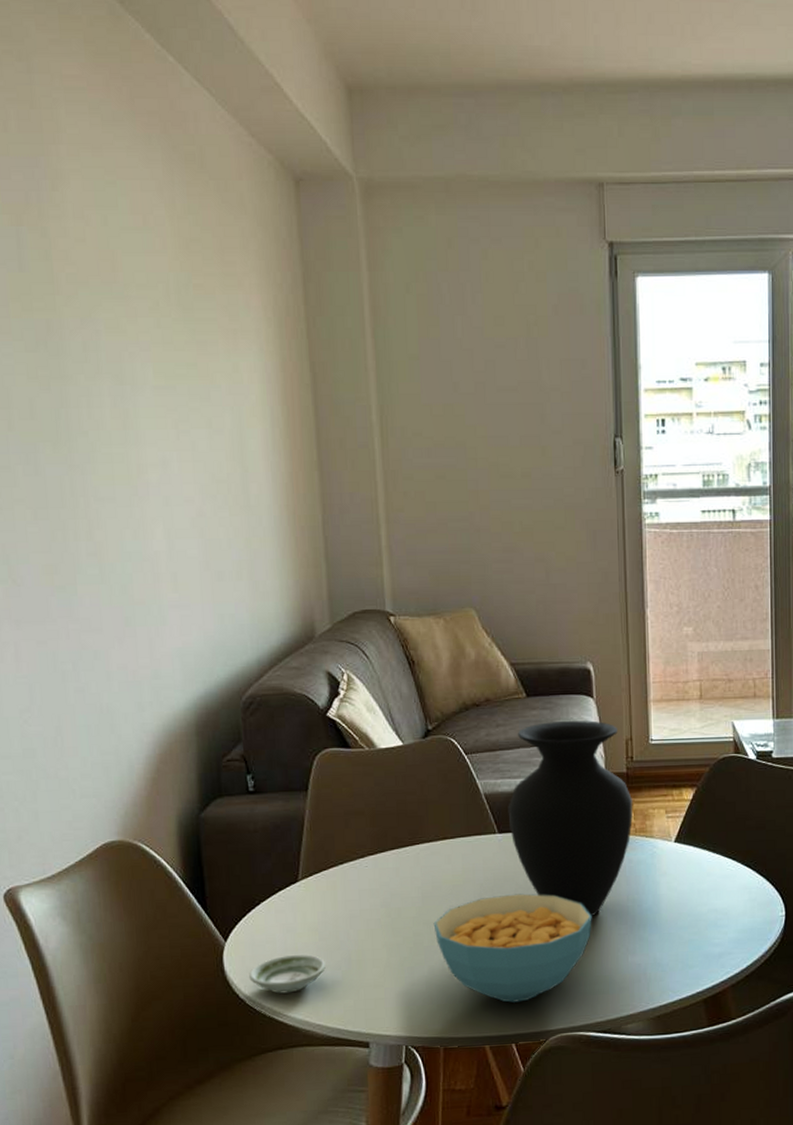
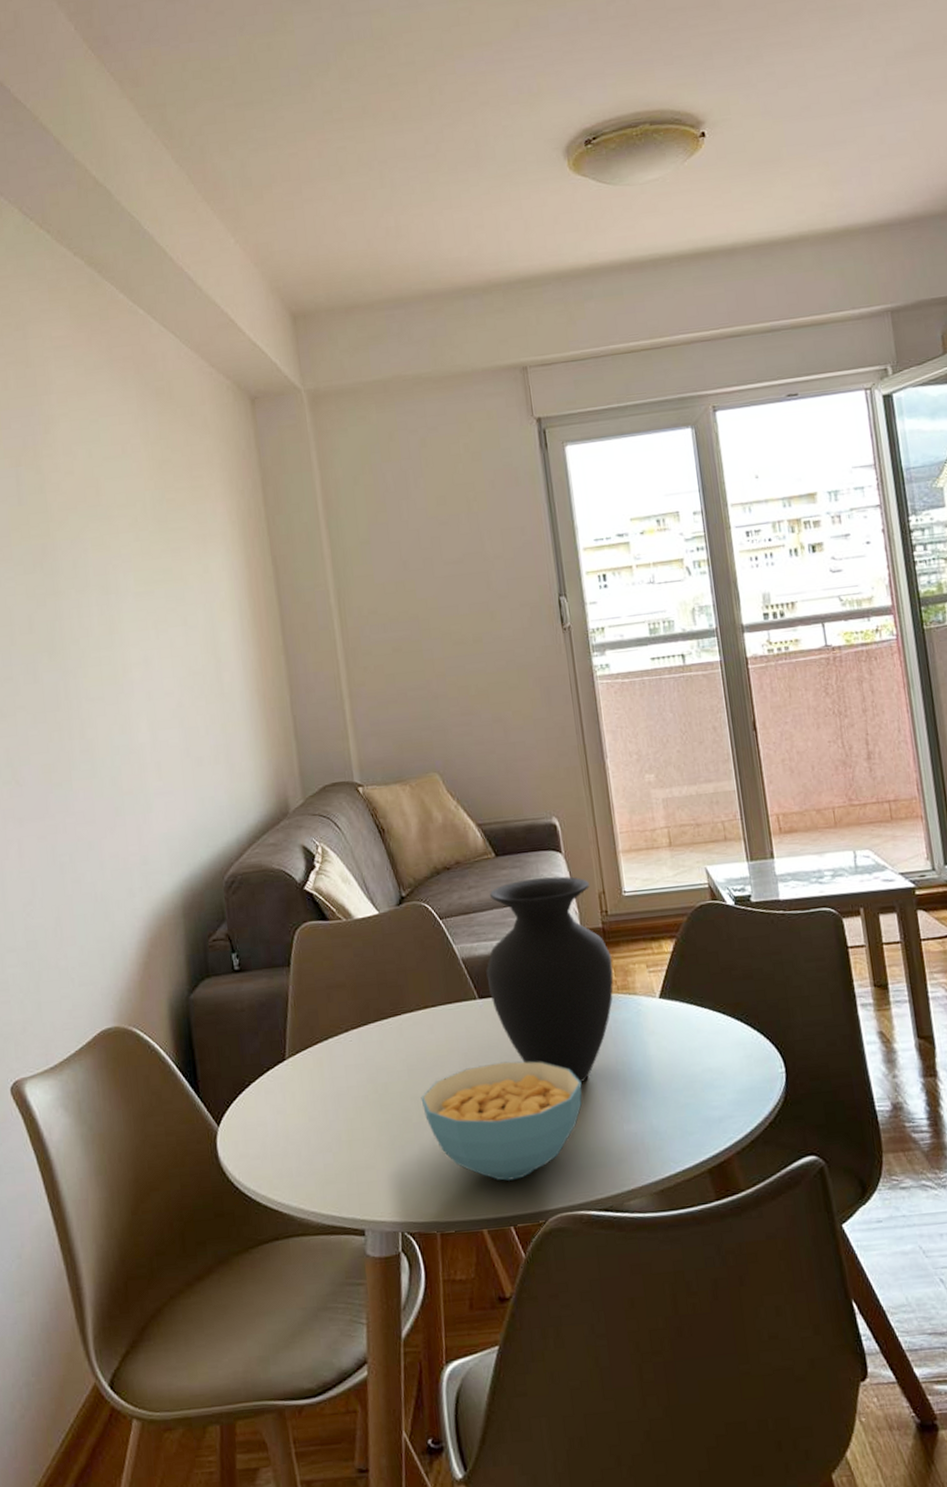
saucer: present [249,954,326,994] -> none [242,1136,317,1180]

